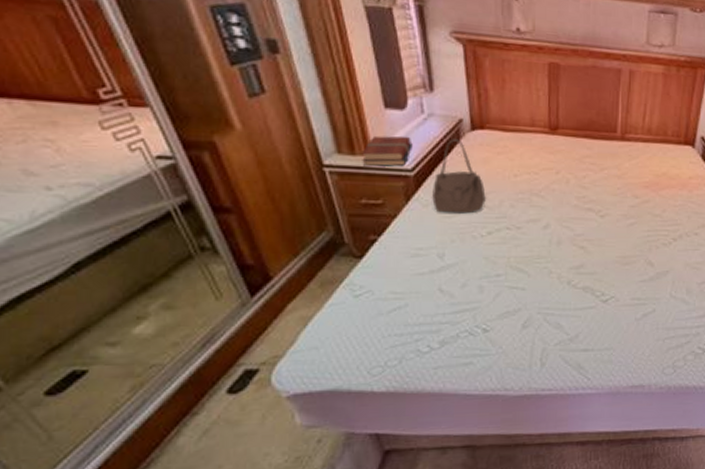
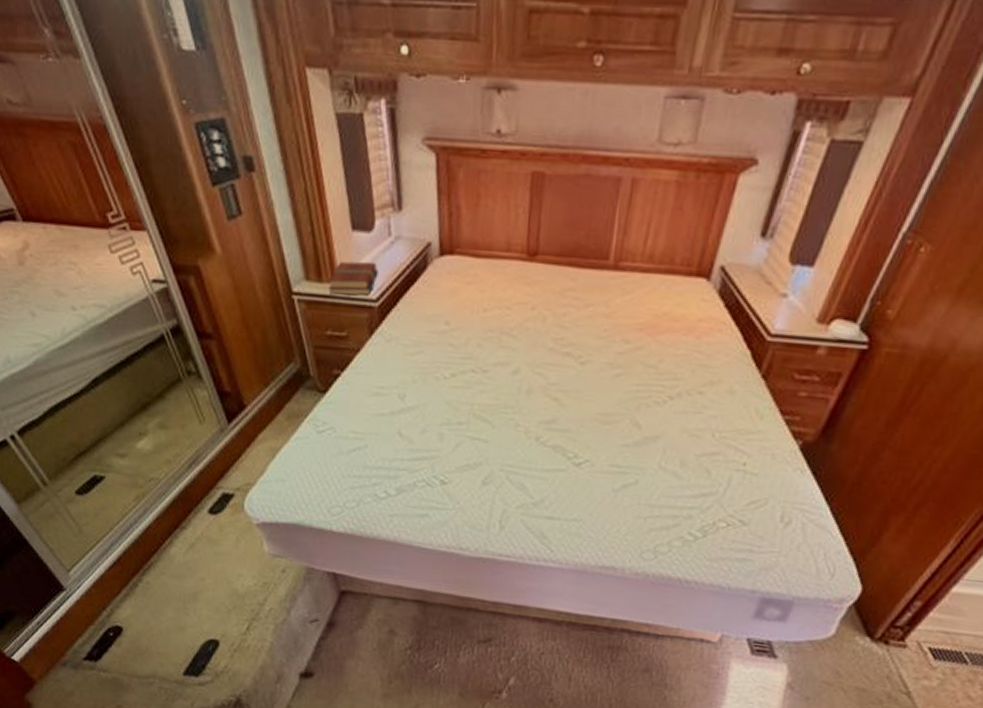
handbag: present [432,139,486,214] -> none [395,265,452,351]

